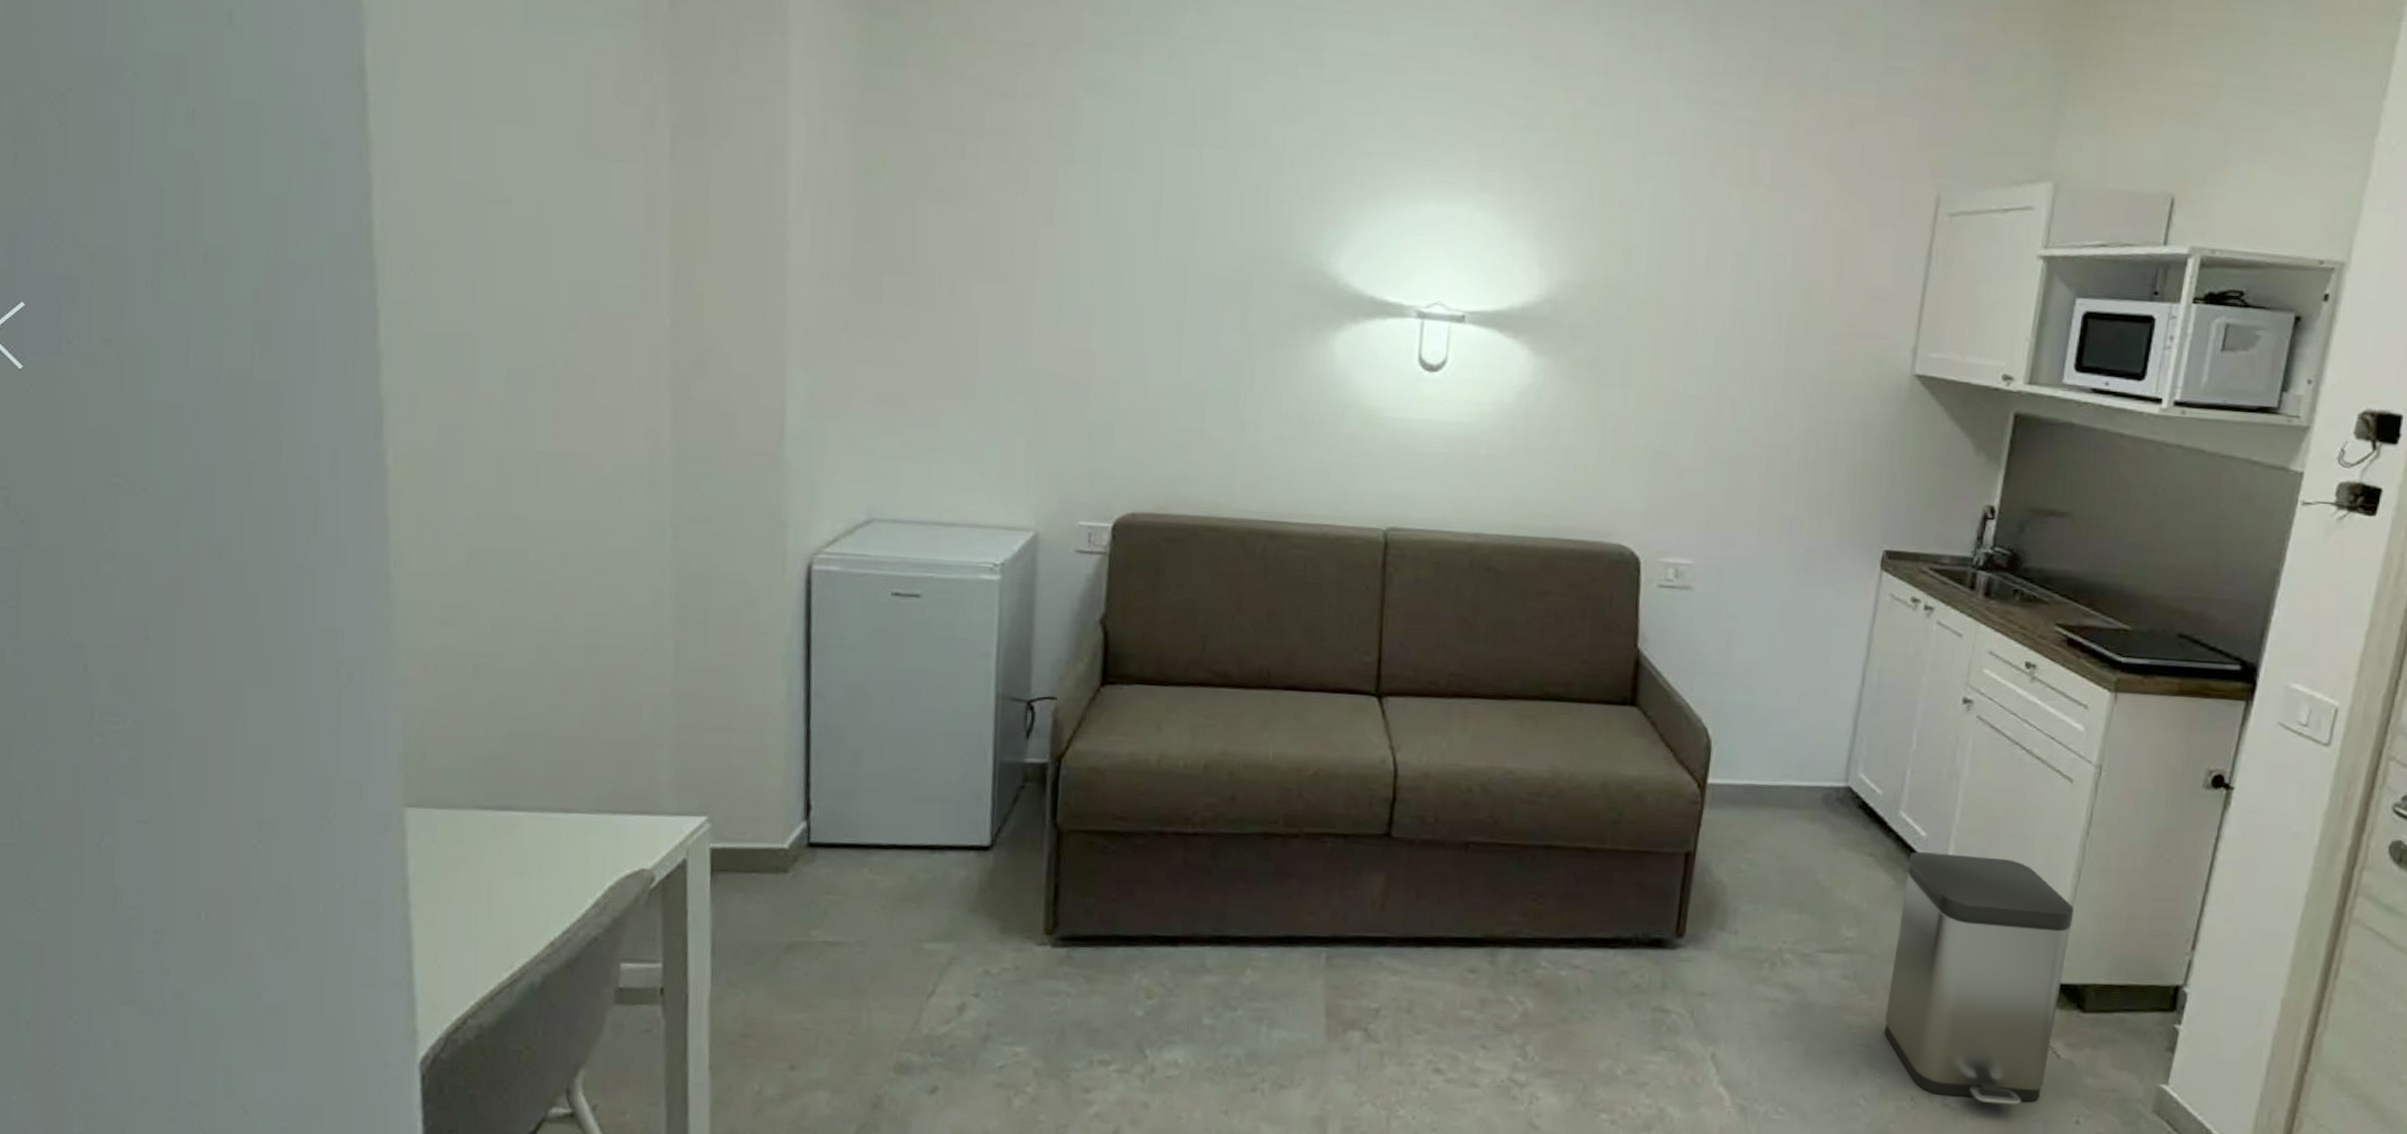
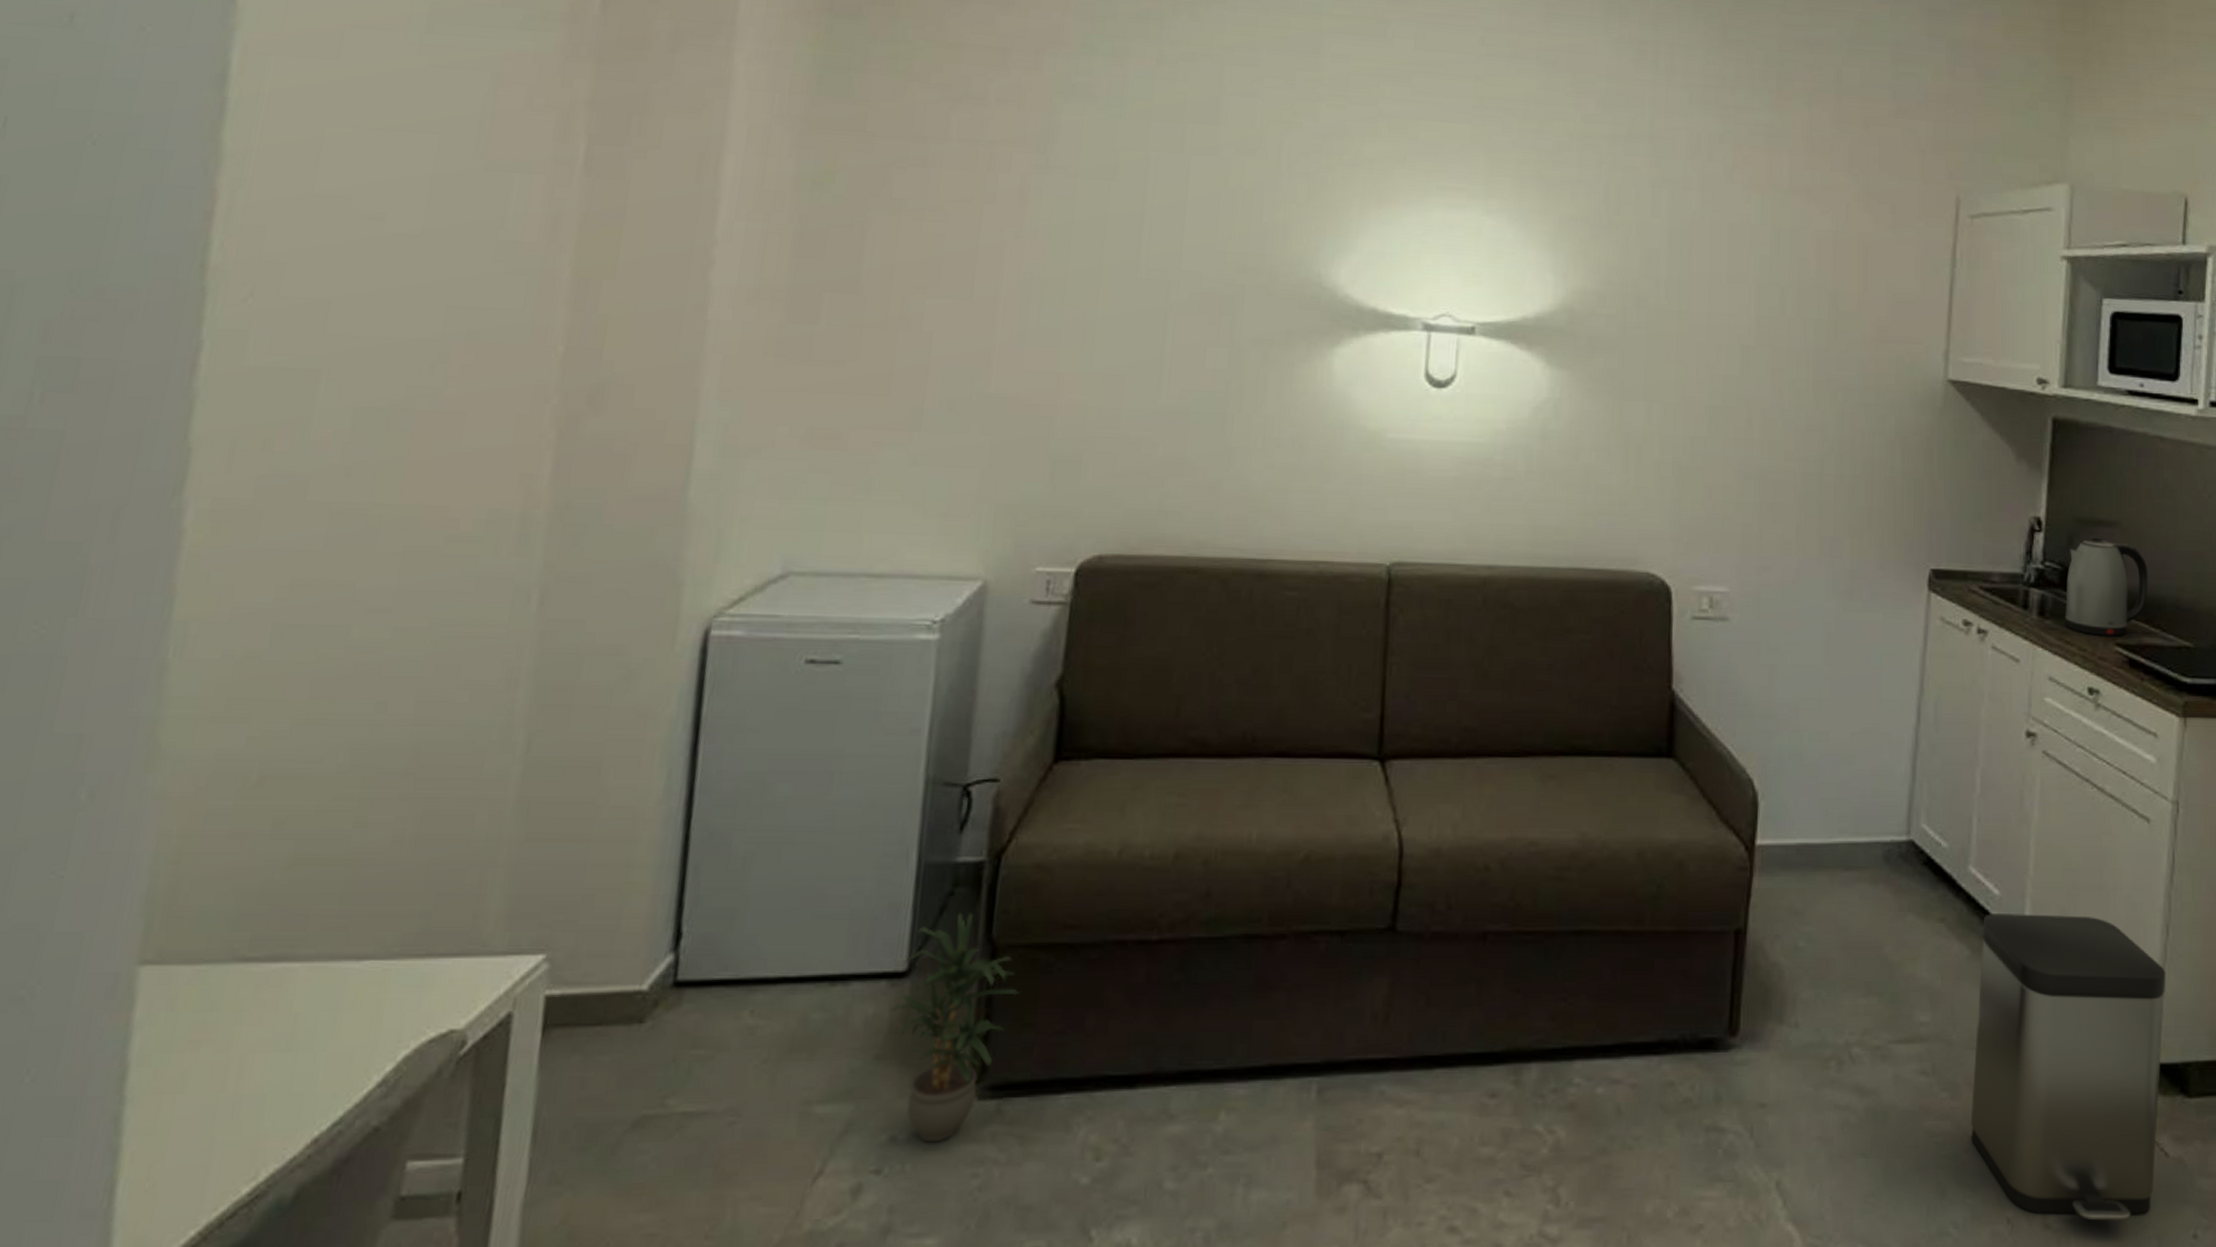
potted plant: none [978,801,1083,977] -> present [889,911,1022,1143]
kettle: none [2009,526,2095,618] -> present [2064,537,2148,637]

